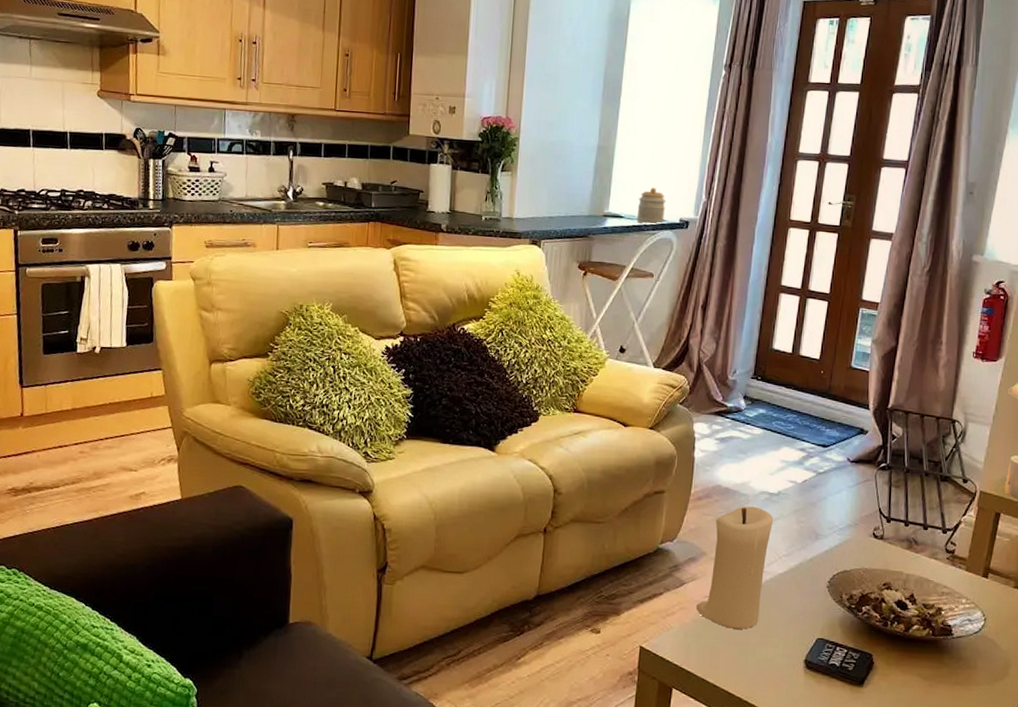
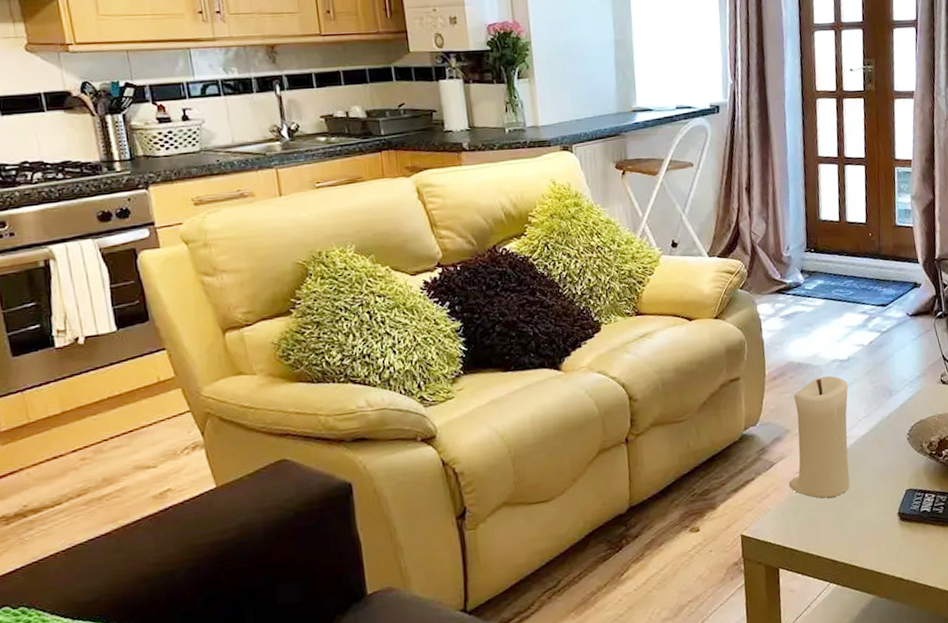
jar: present [636,187,666,226] -> none [665,76,695,115]

